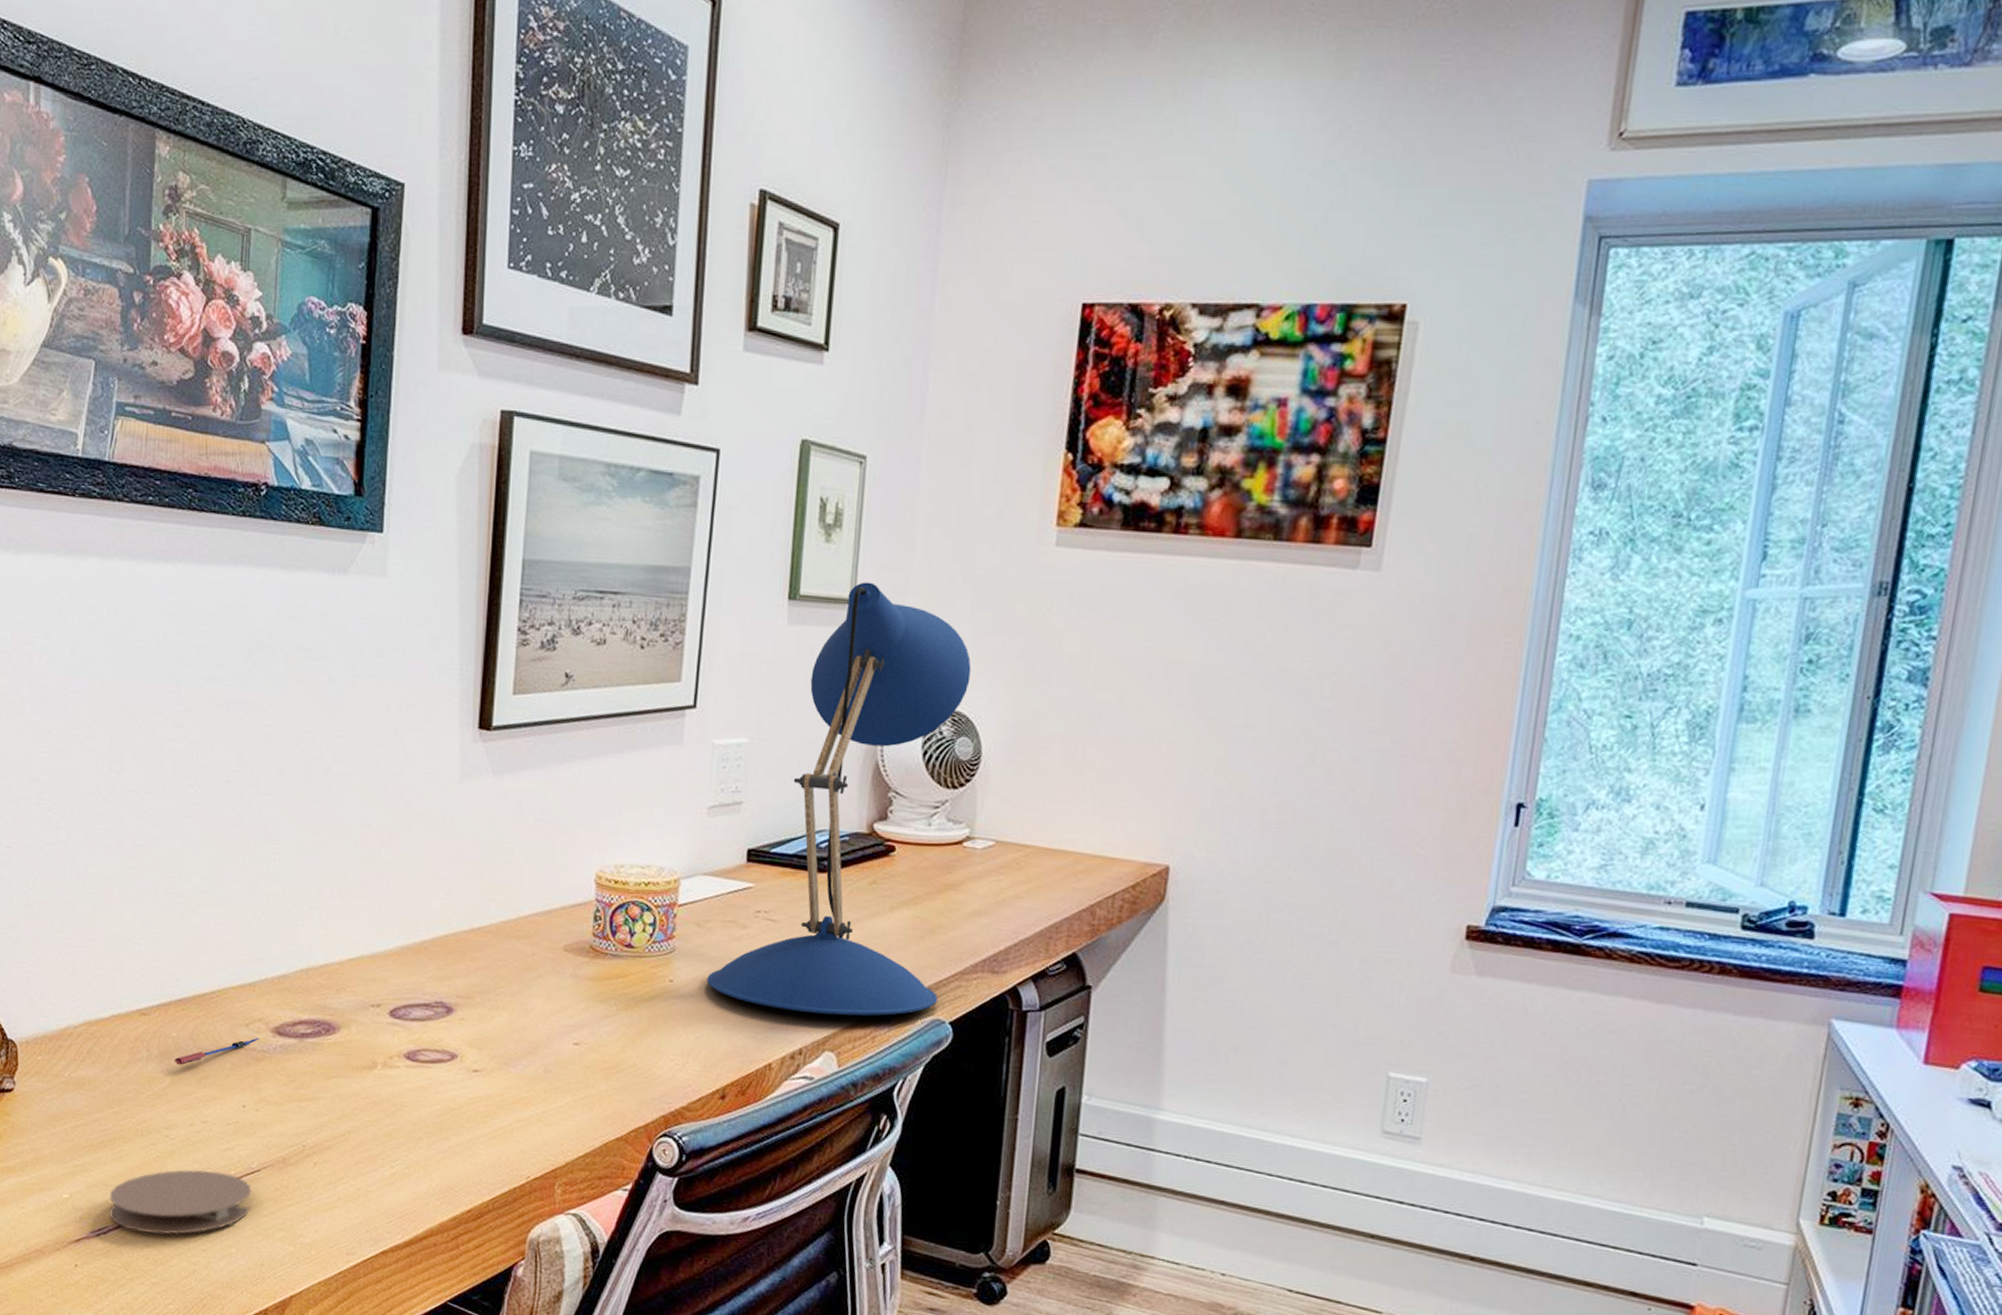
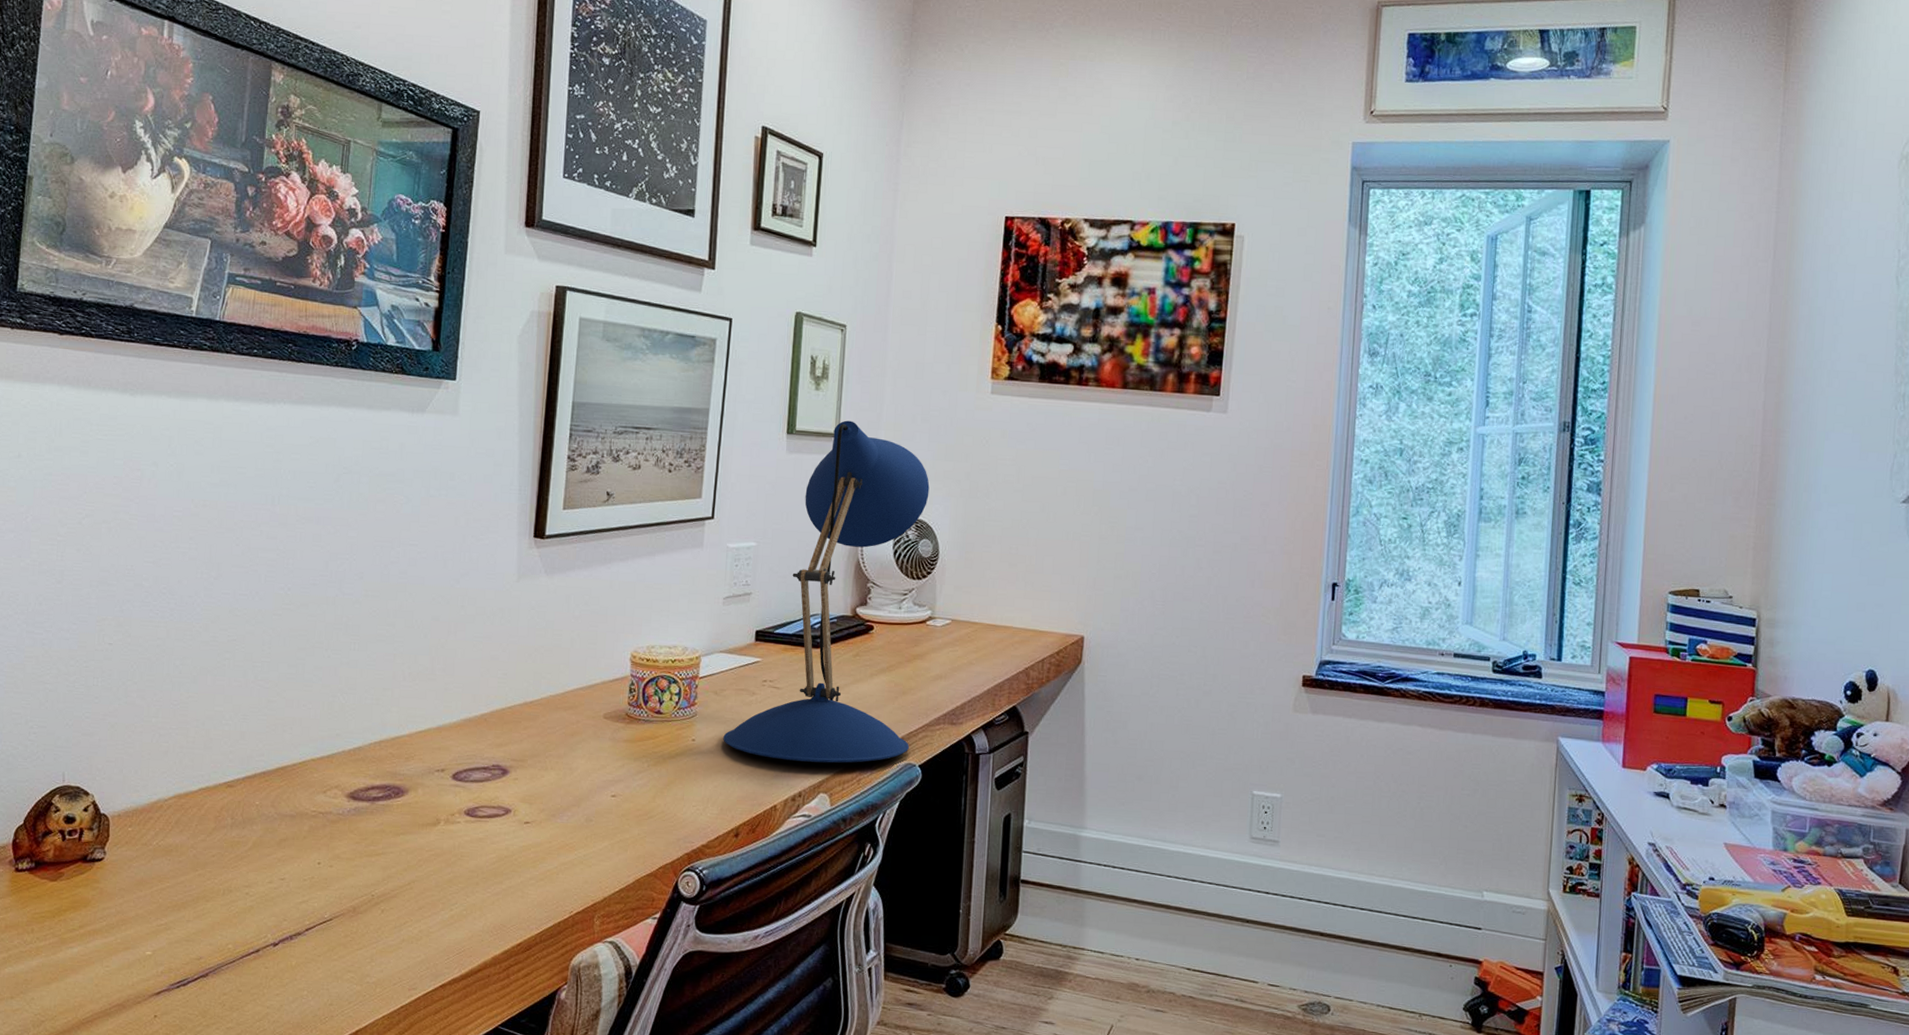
coaster: present [109,1169,252,1235] -> none [189,922,324,983]
pen: present [174,1037,259,1066] -> none [256,802,335,830]

